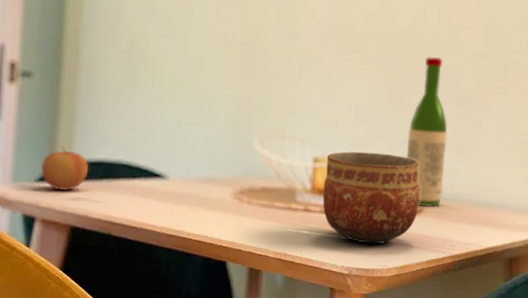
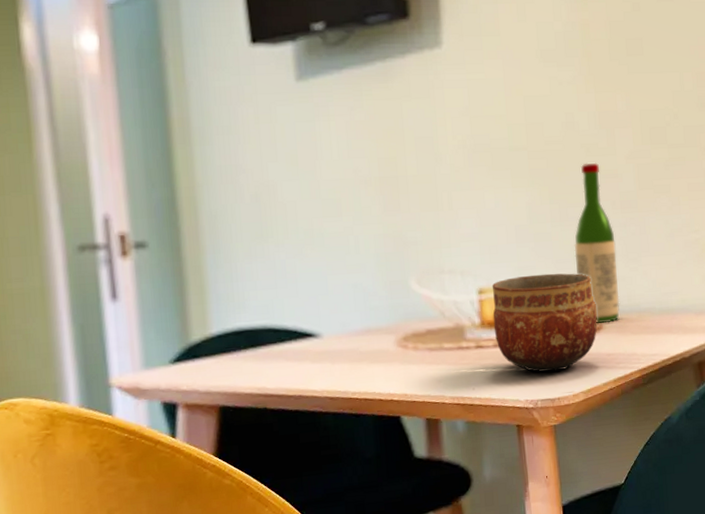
apple: present [40,145,88,191] -> none [174,318,229,369]

